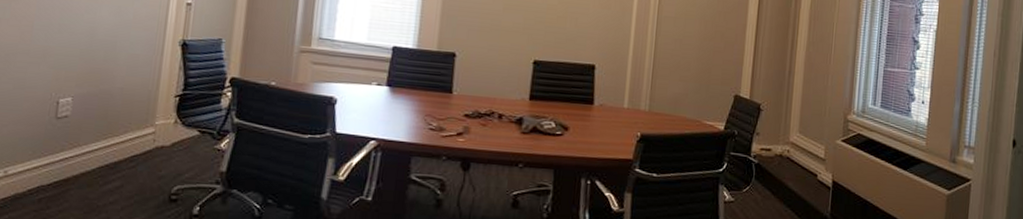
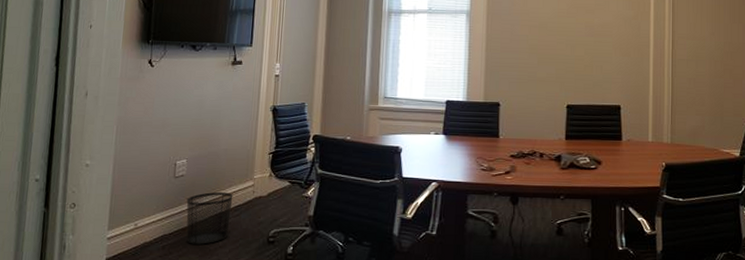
waste bin: none [69,138,129,200] -> present [186,191,233,246]

